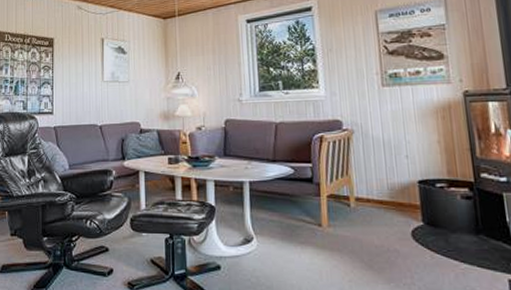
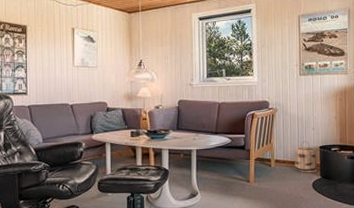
basket: none [382,174,417,217] -> present [294,141,317,173]

